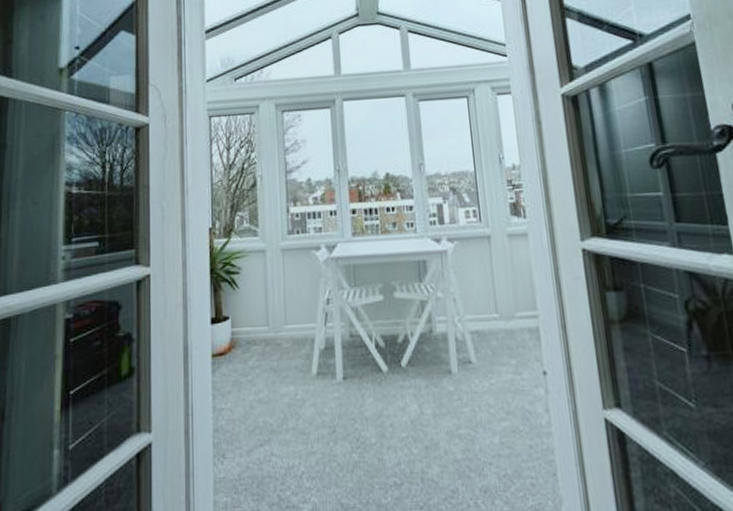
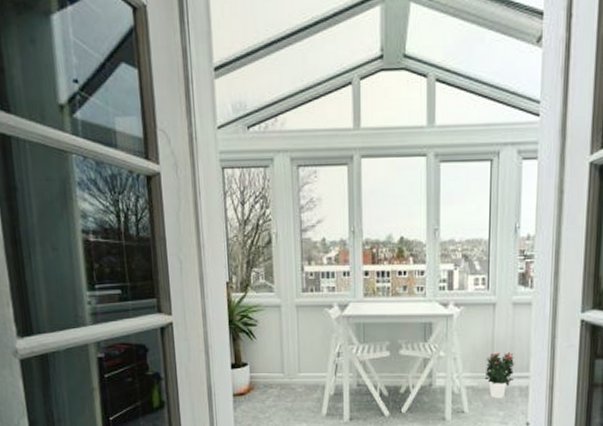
potted flower: none [488,288,522,344] -> present [484,351,515,399]

